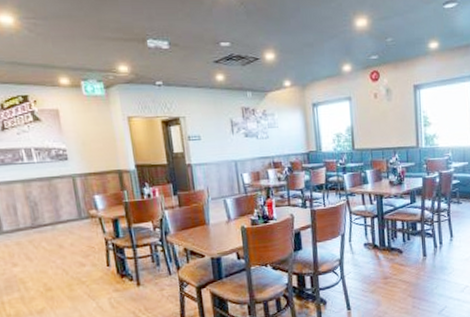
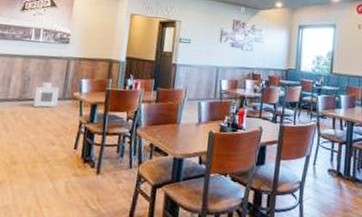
air purifier: none [46,203,77,232] -> present [32,81,59,108]

